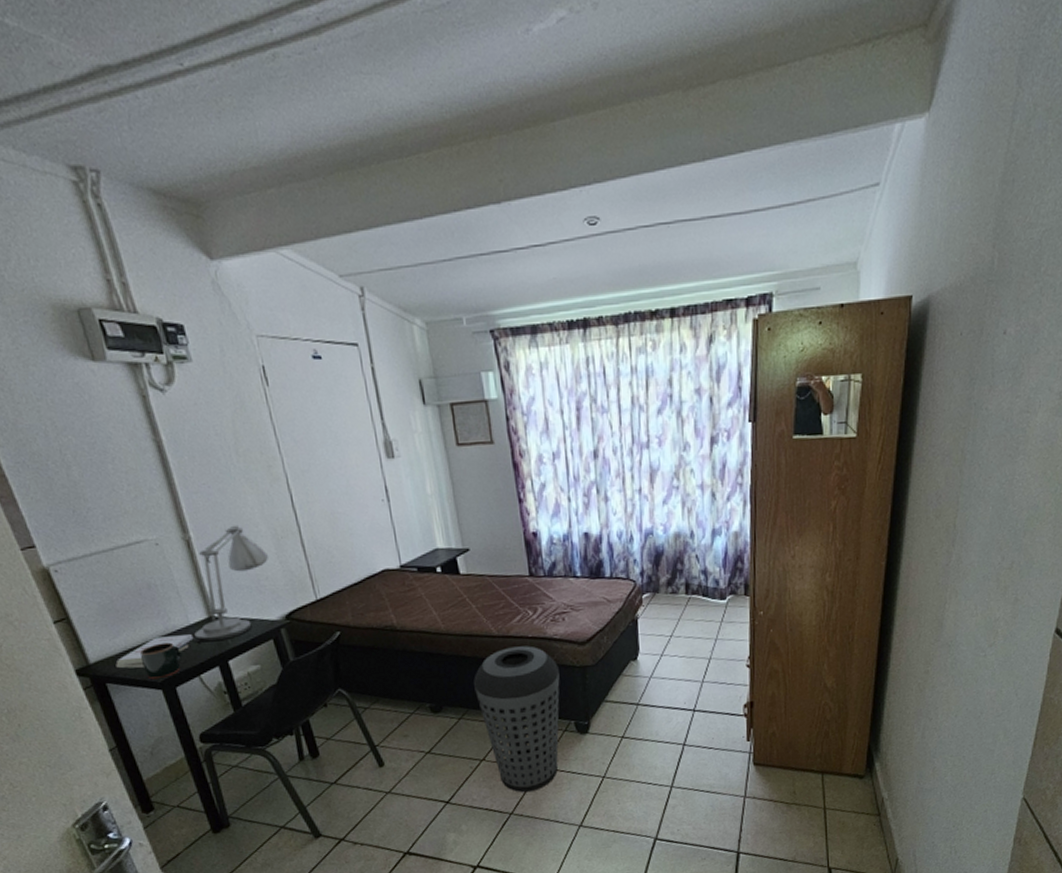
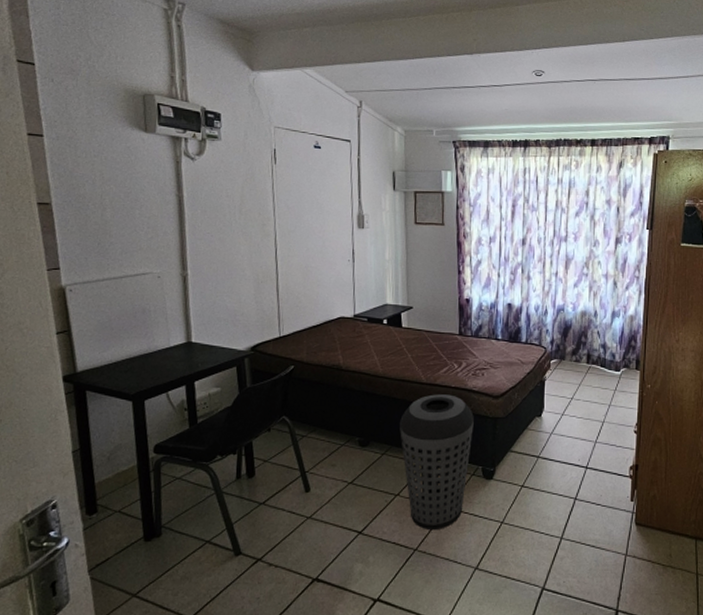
books: present [115,634,194,669] -> none [98,355,170,380]
mug: present [140,642,181,680] -> none [121,360,156,392]
desk lamp: present [192,525,269,643] -> none [169,268,248,364]

